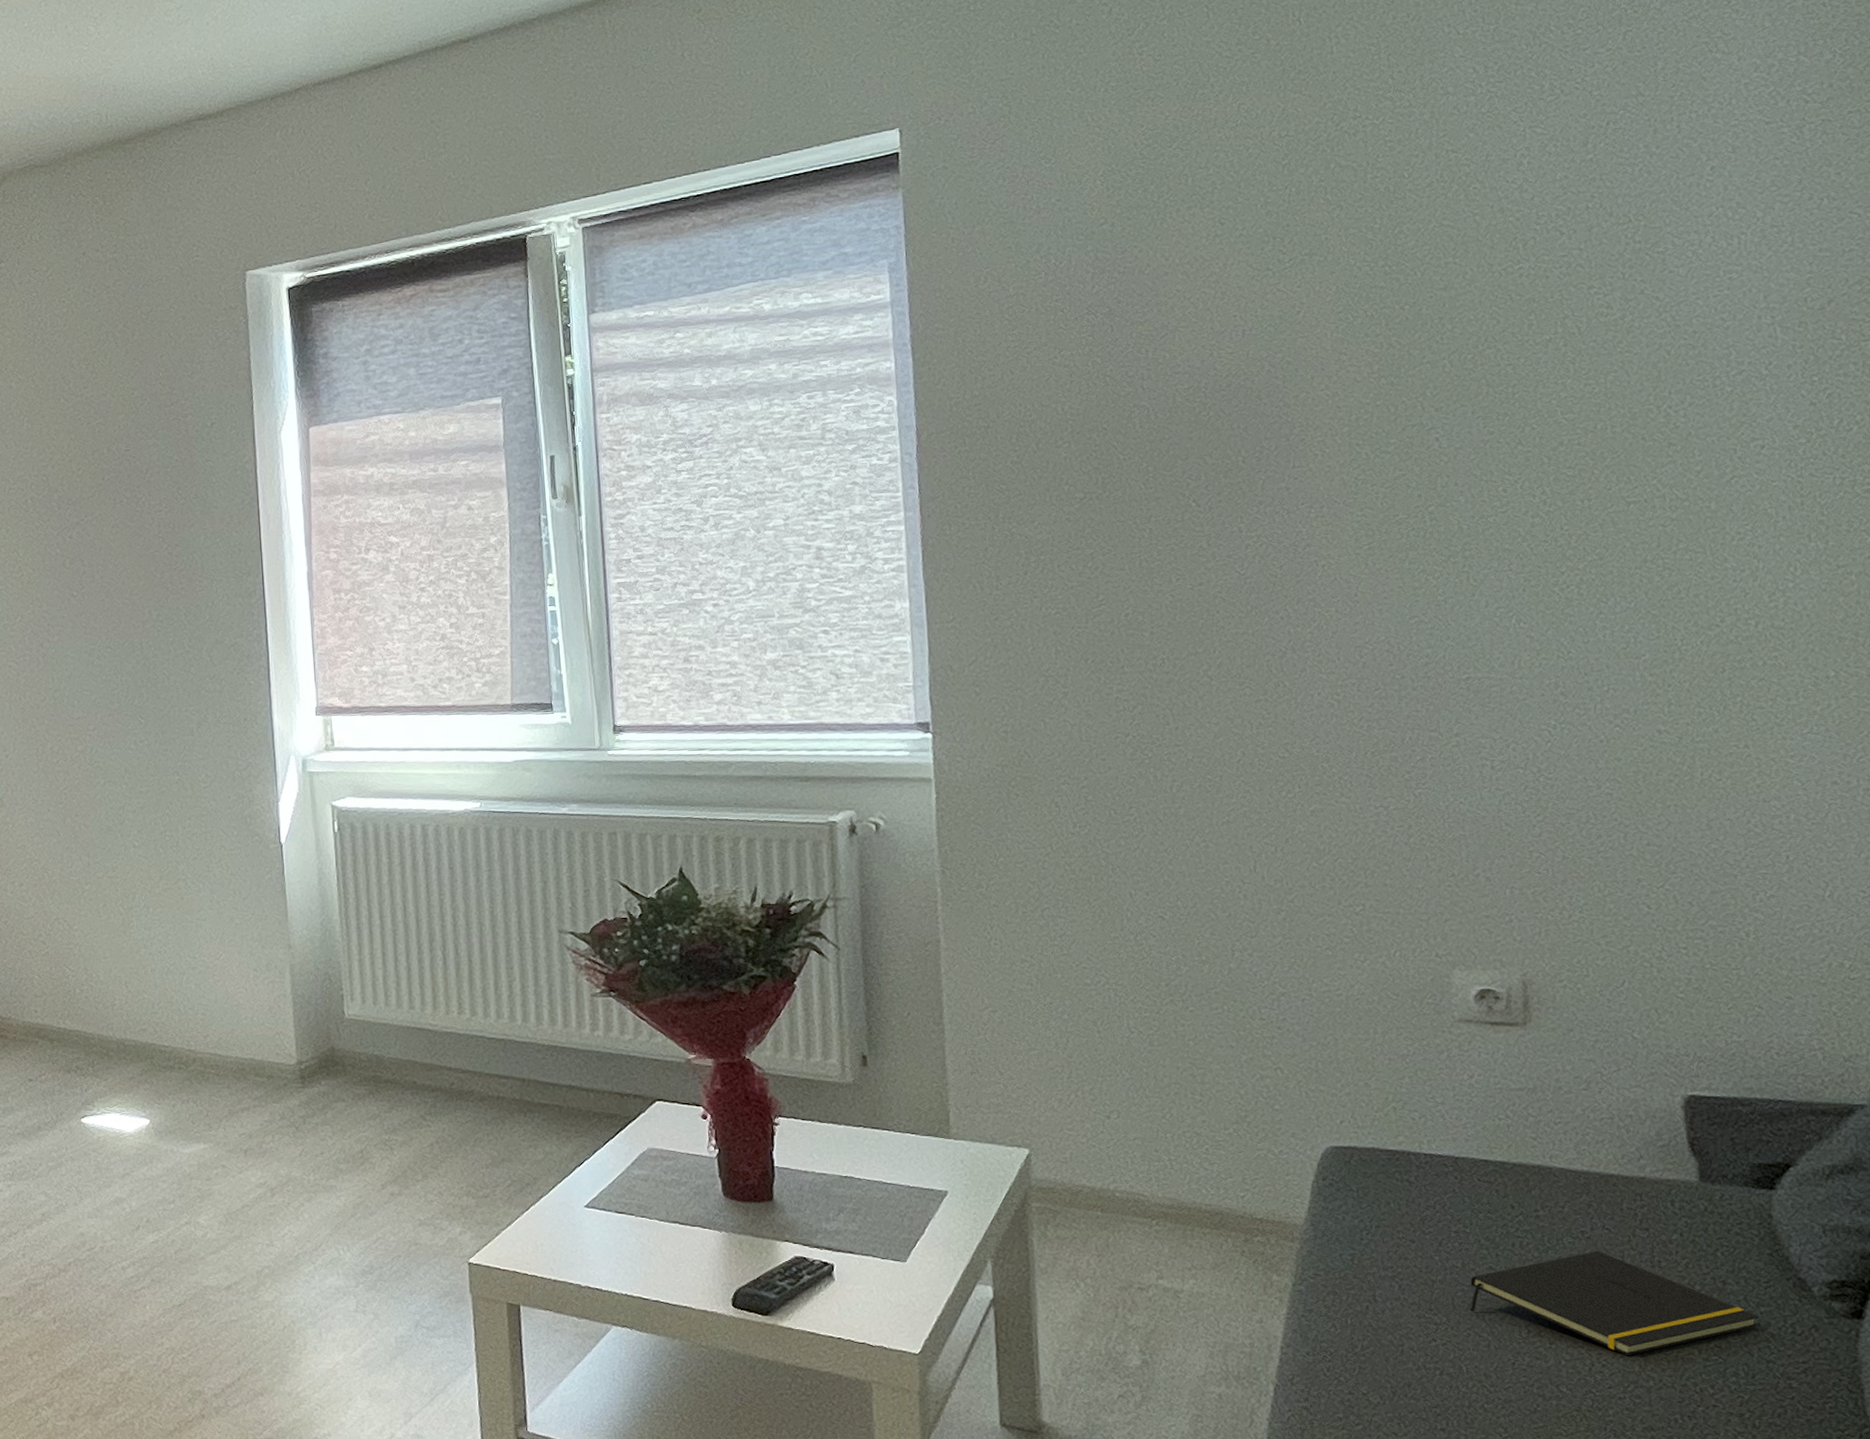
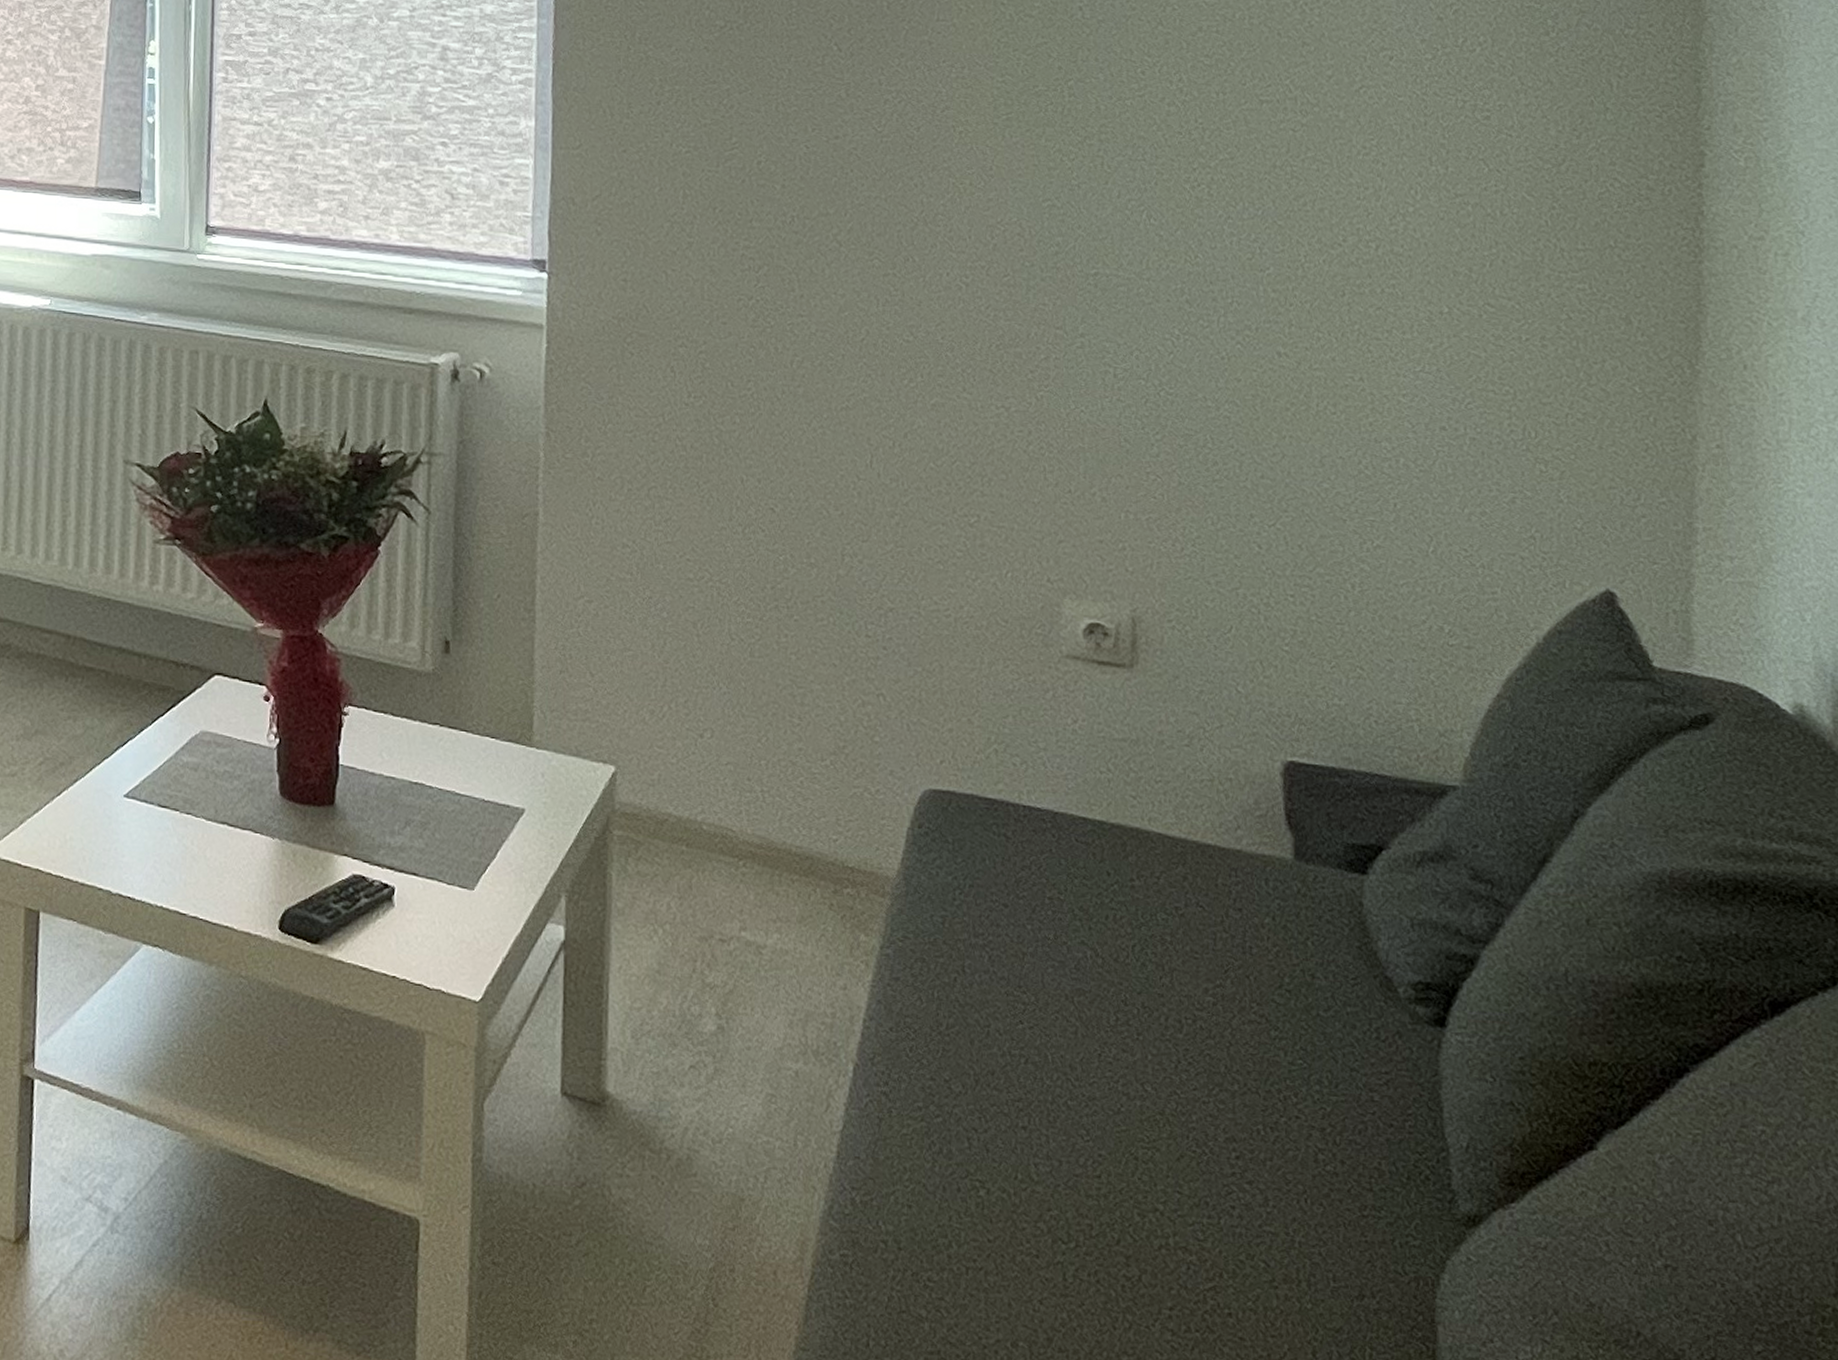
notepad: present [1470,1250,1760,1355] -> none [1059,930,1346,1053]

